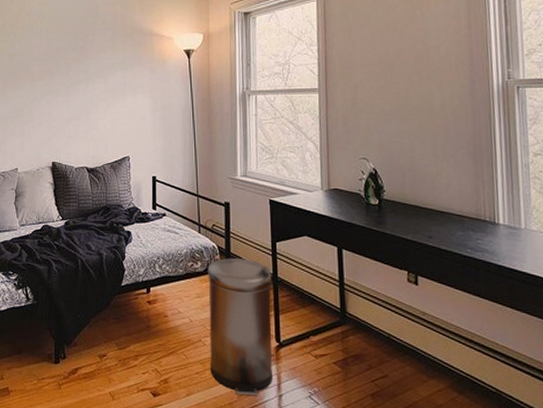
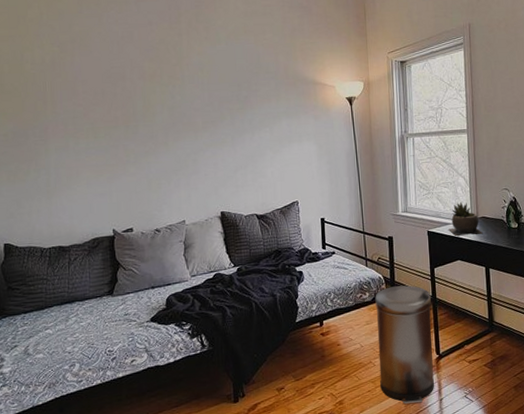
succulent plant: none [294,169,334,208] -> present [449,201,482,236]

